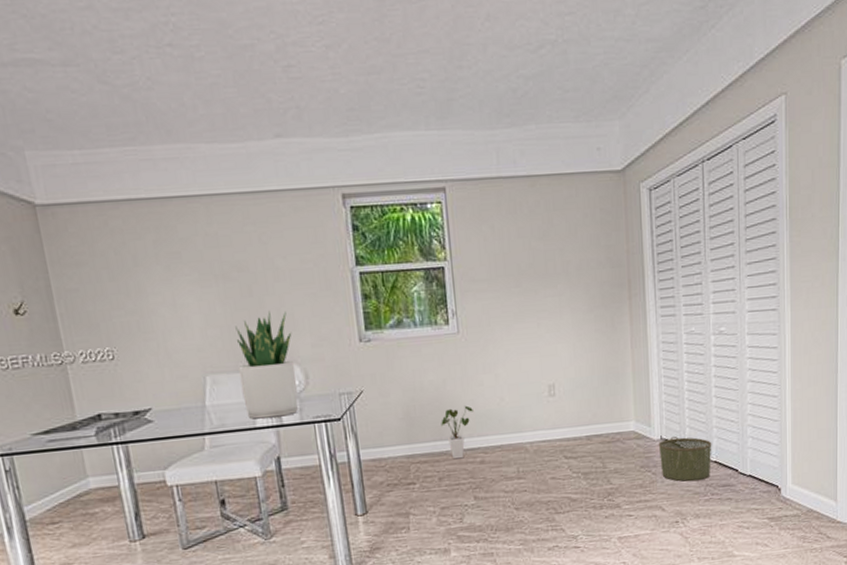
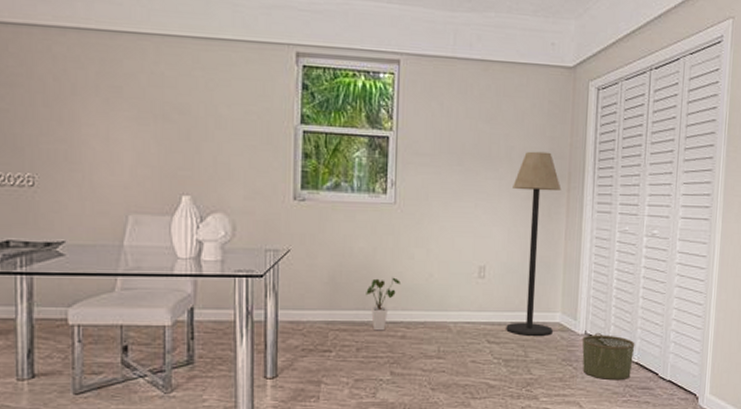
planter: present [235,310,299,419] -> none [164,157,225,266]
floor lamp: none [573,261,628,448] -> present [506,151,562,336]

